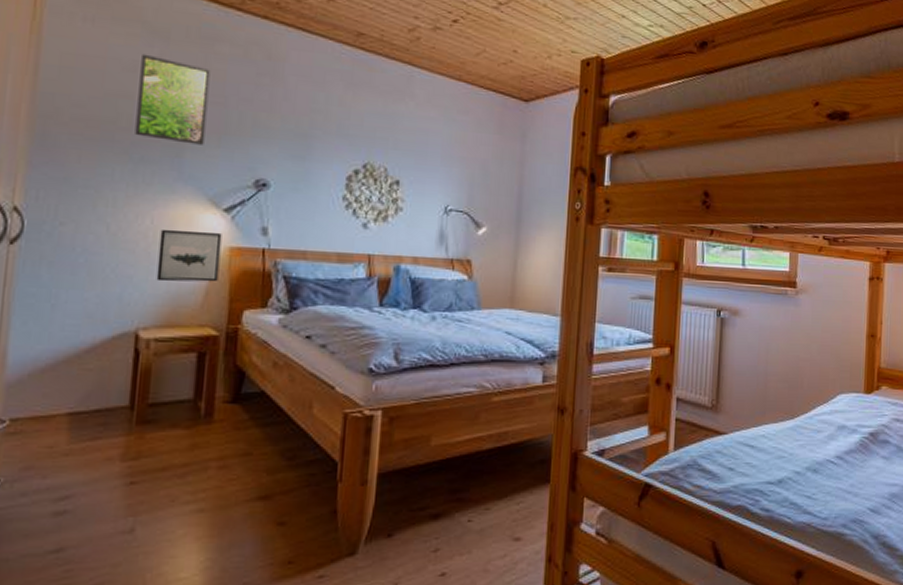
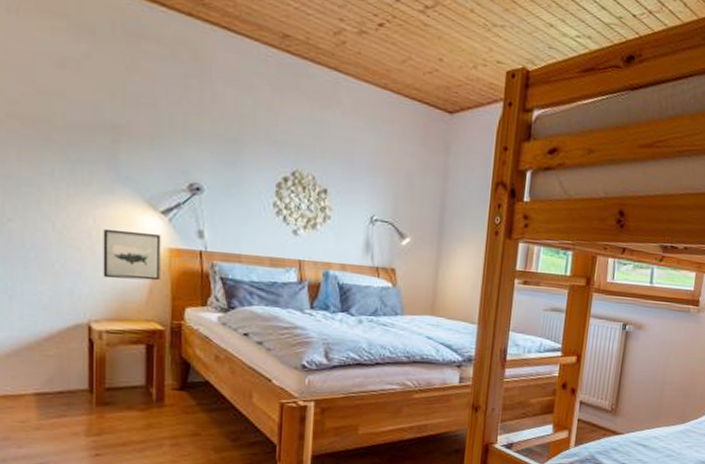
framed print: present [135,53,210,145] -> none [70,49,139,147]

